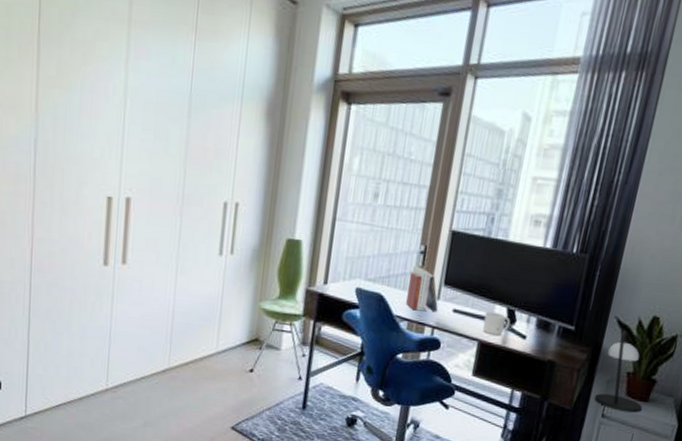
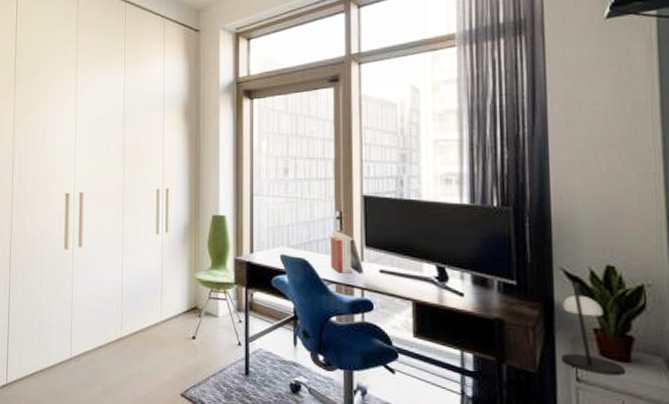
mug: present [482,311,511,336] -> none [413,270,443,295]

